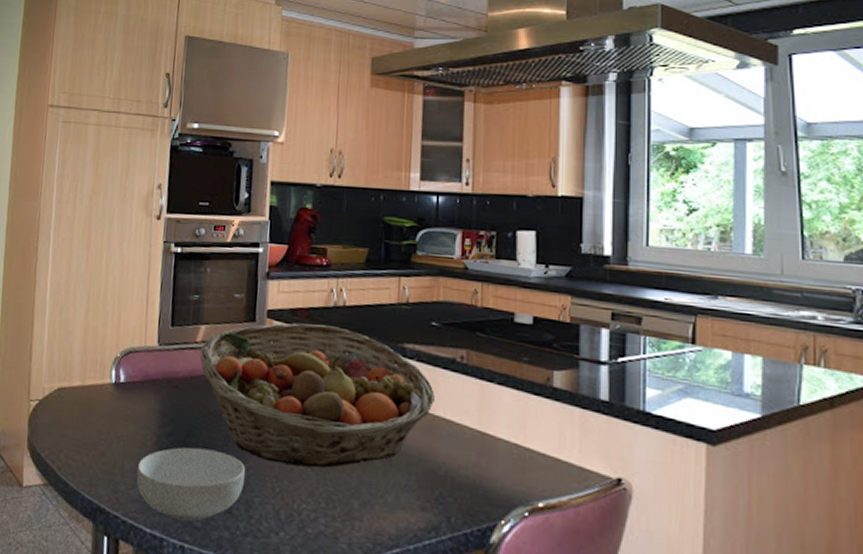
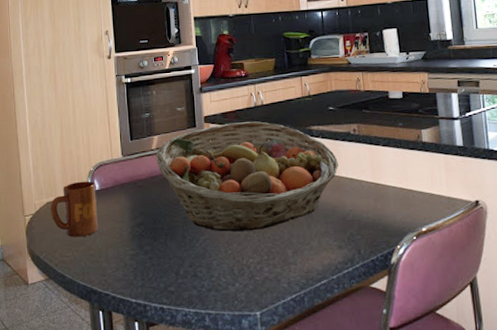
mug: none [61,367,120,439] -> present [50,181,98,238]
cereal bowl: present [136,447,245,522] -> none [118,230,203,289]

